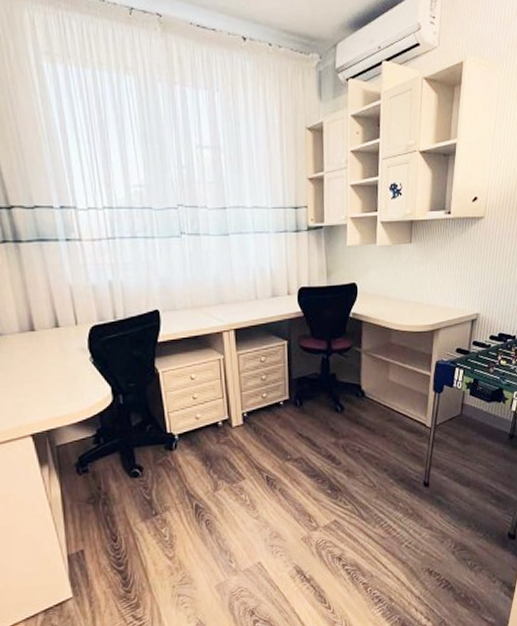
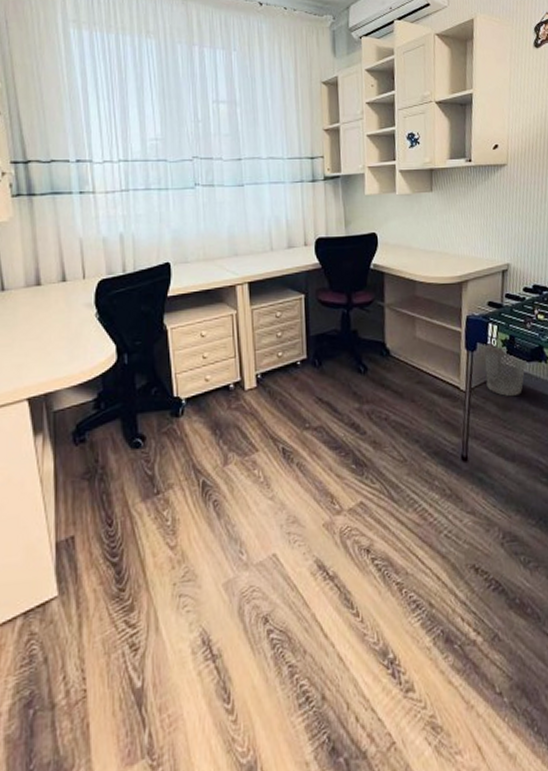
wastebasket: none [449,386,487,433] -> present [484,343,527,397]

